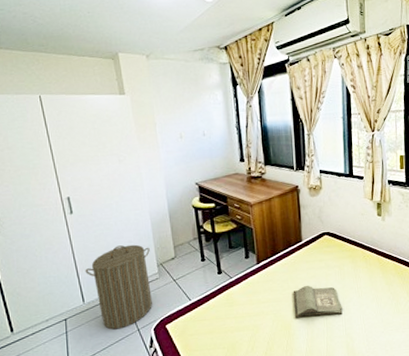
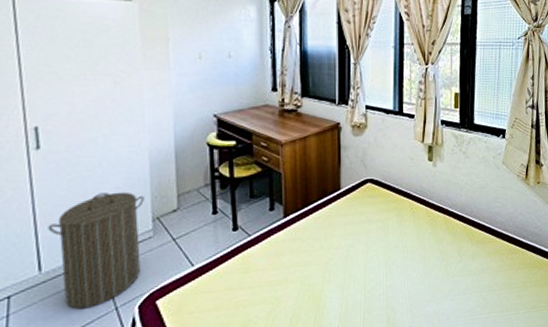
hardback book: present [293,286,343,318] -> none [326,245,384,287]

